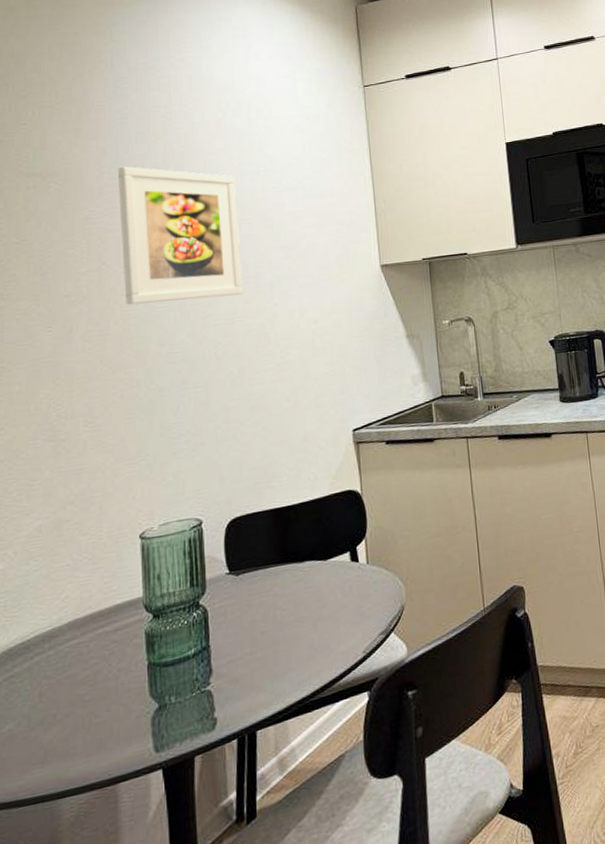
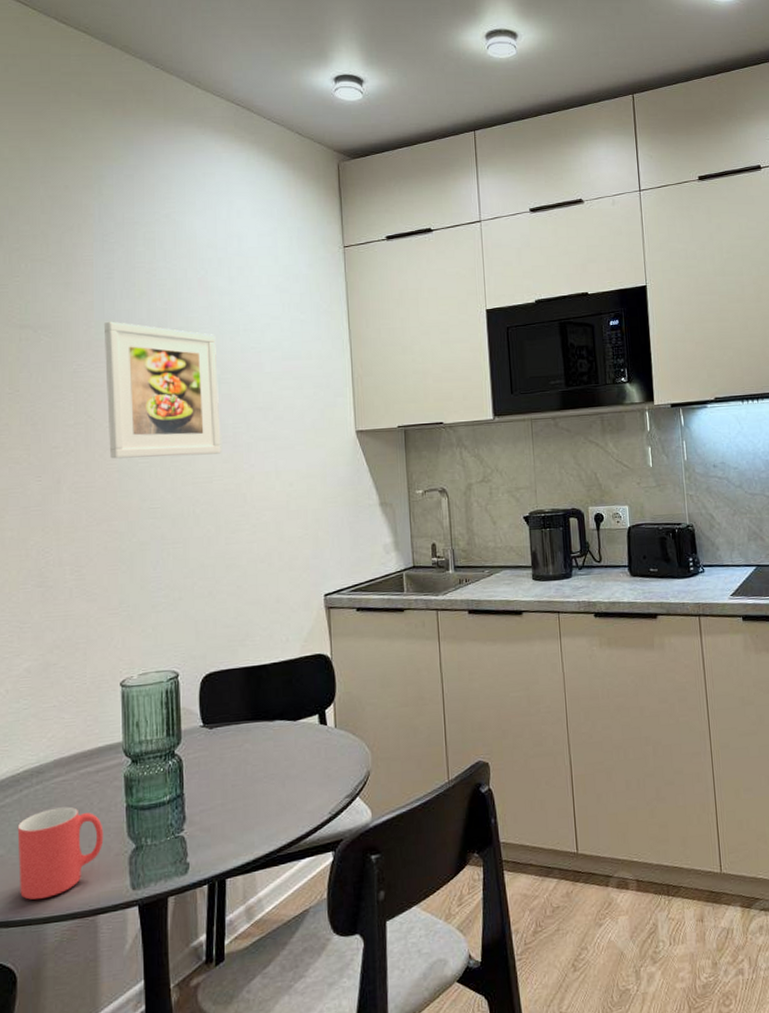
mug: none [27,670,124,775] -> present [17,807,104,900]

